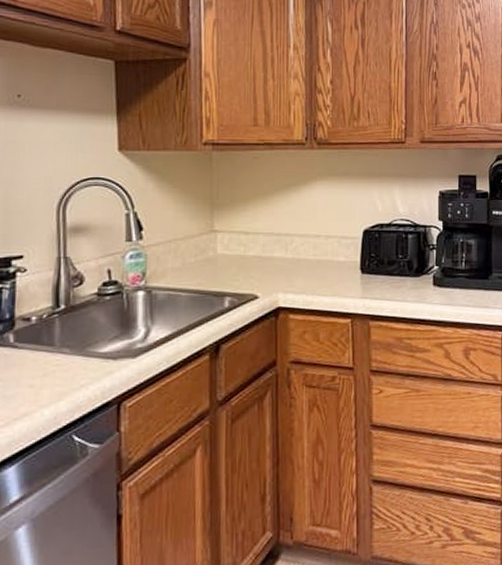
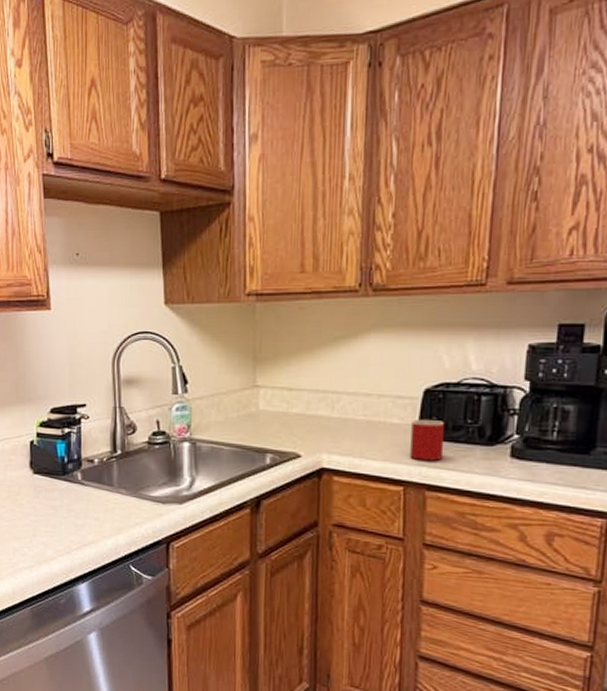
mug: none [355,257,382,293] -> present [410,420,445,461]

